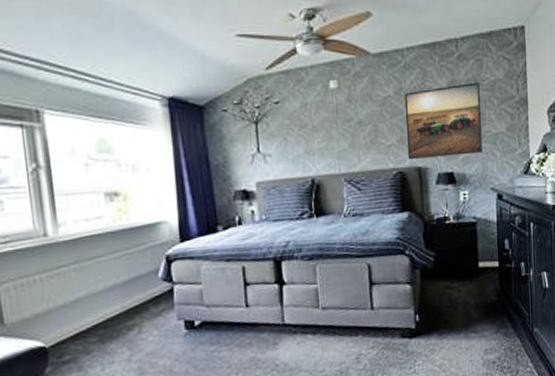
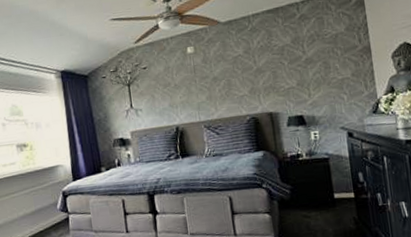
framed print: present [404,82,482,160] -> none [252,37,330,107]

